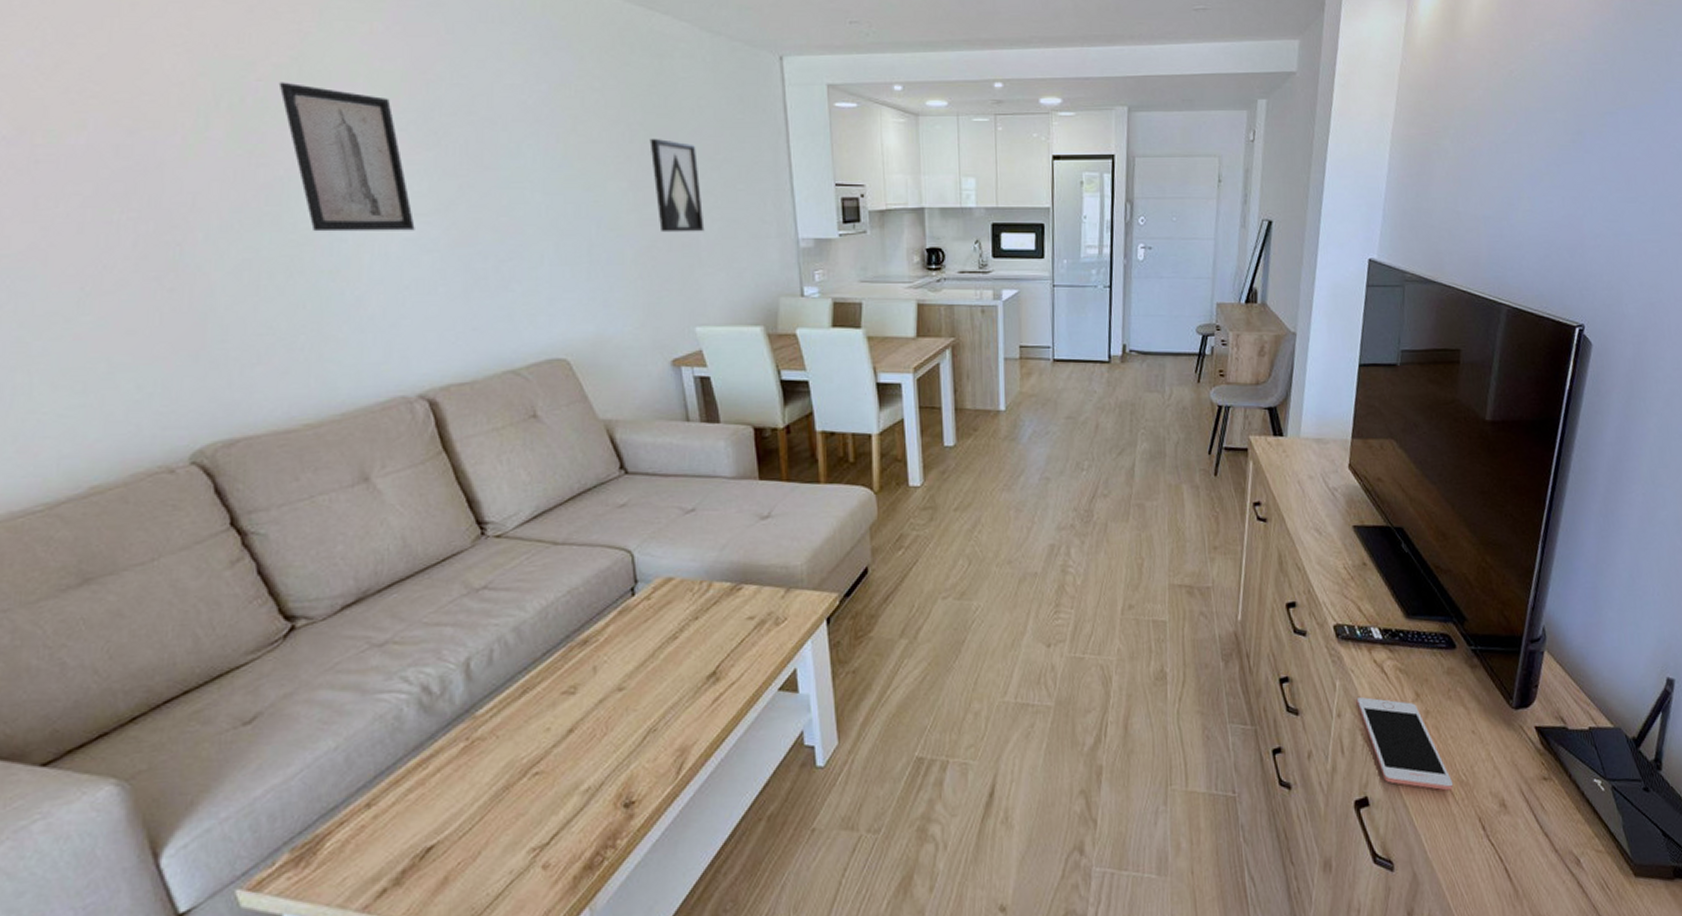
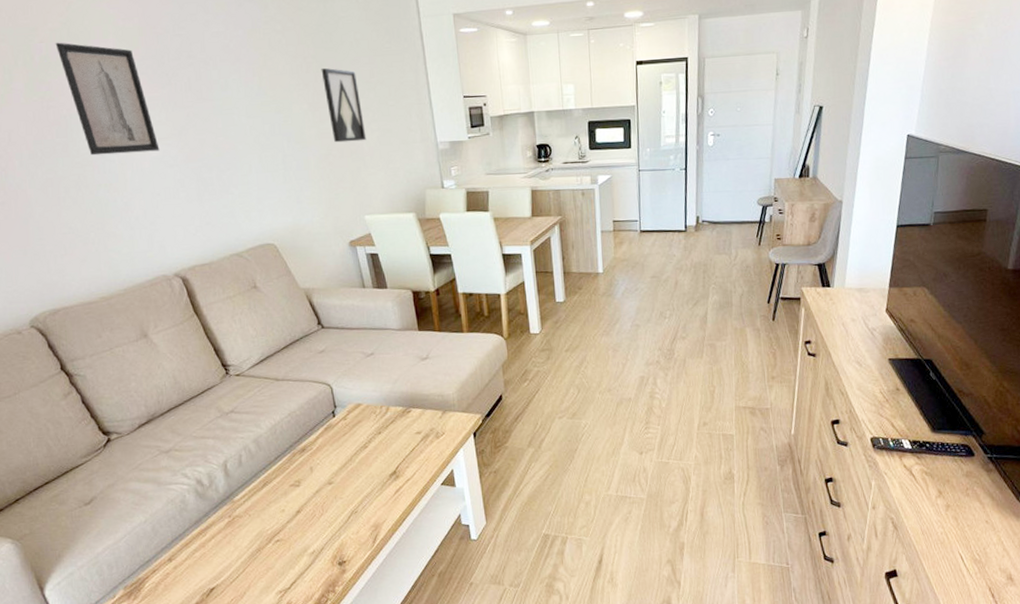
cell phone: present [1356,697,1454,791] -> none [888,494,969,567]

